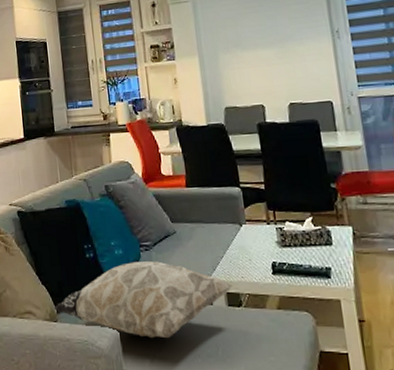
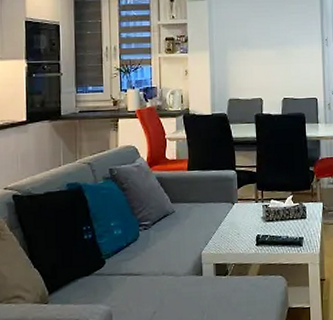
decorative pillow: present [54,261,233,339] -> none [45,239,222,311]

